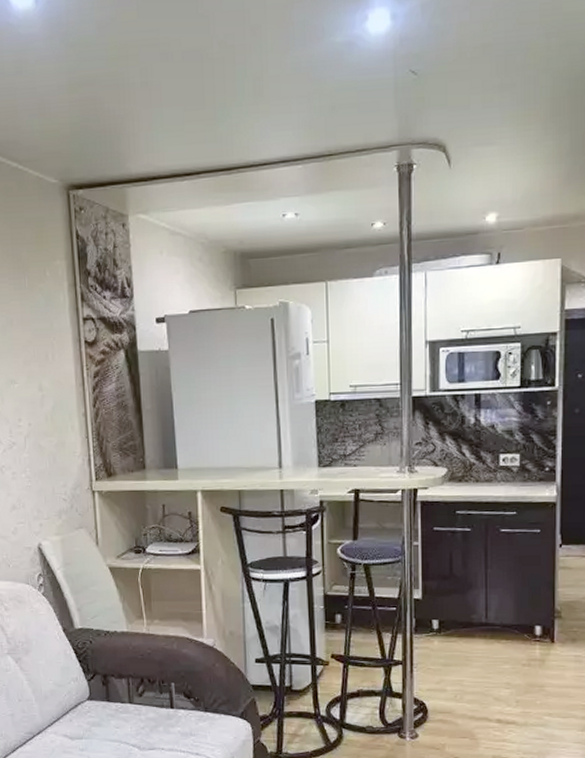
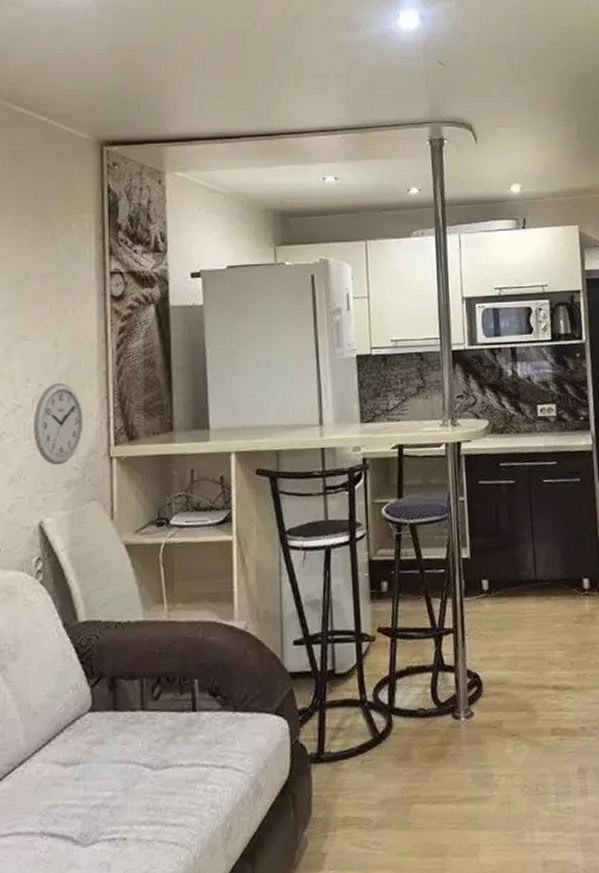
wall clock: none [27,422,69,496] -> present [33,382,84,465]

